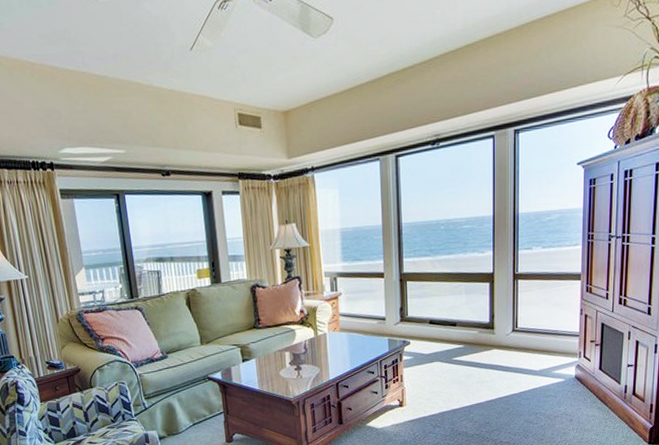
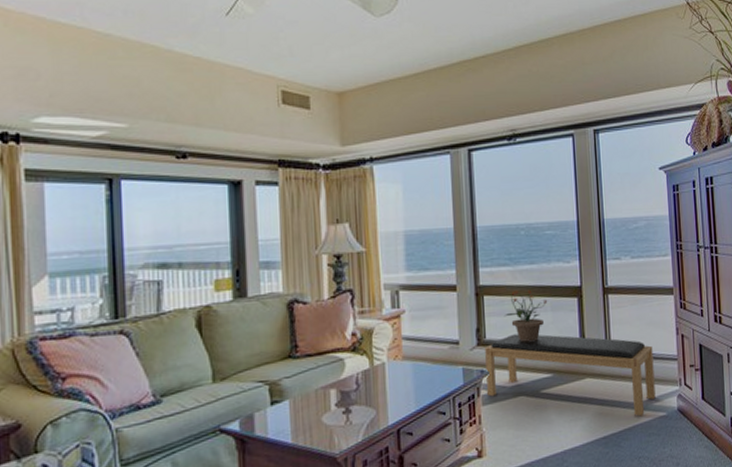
bench: none [407,312,556,381] -> present [485,334,656,417]
potted plant: none [423,276,463,319] -> present [504,290,548,342]

